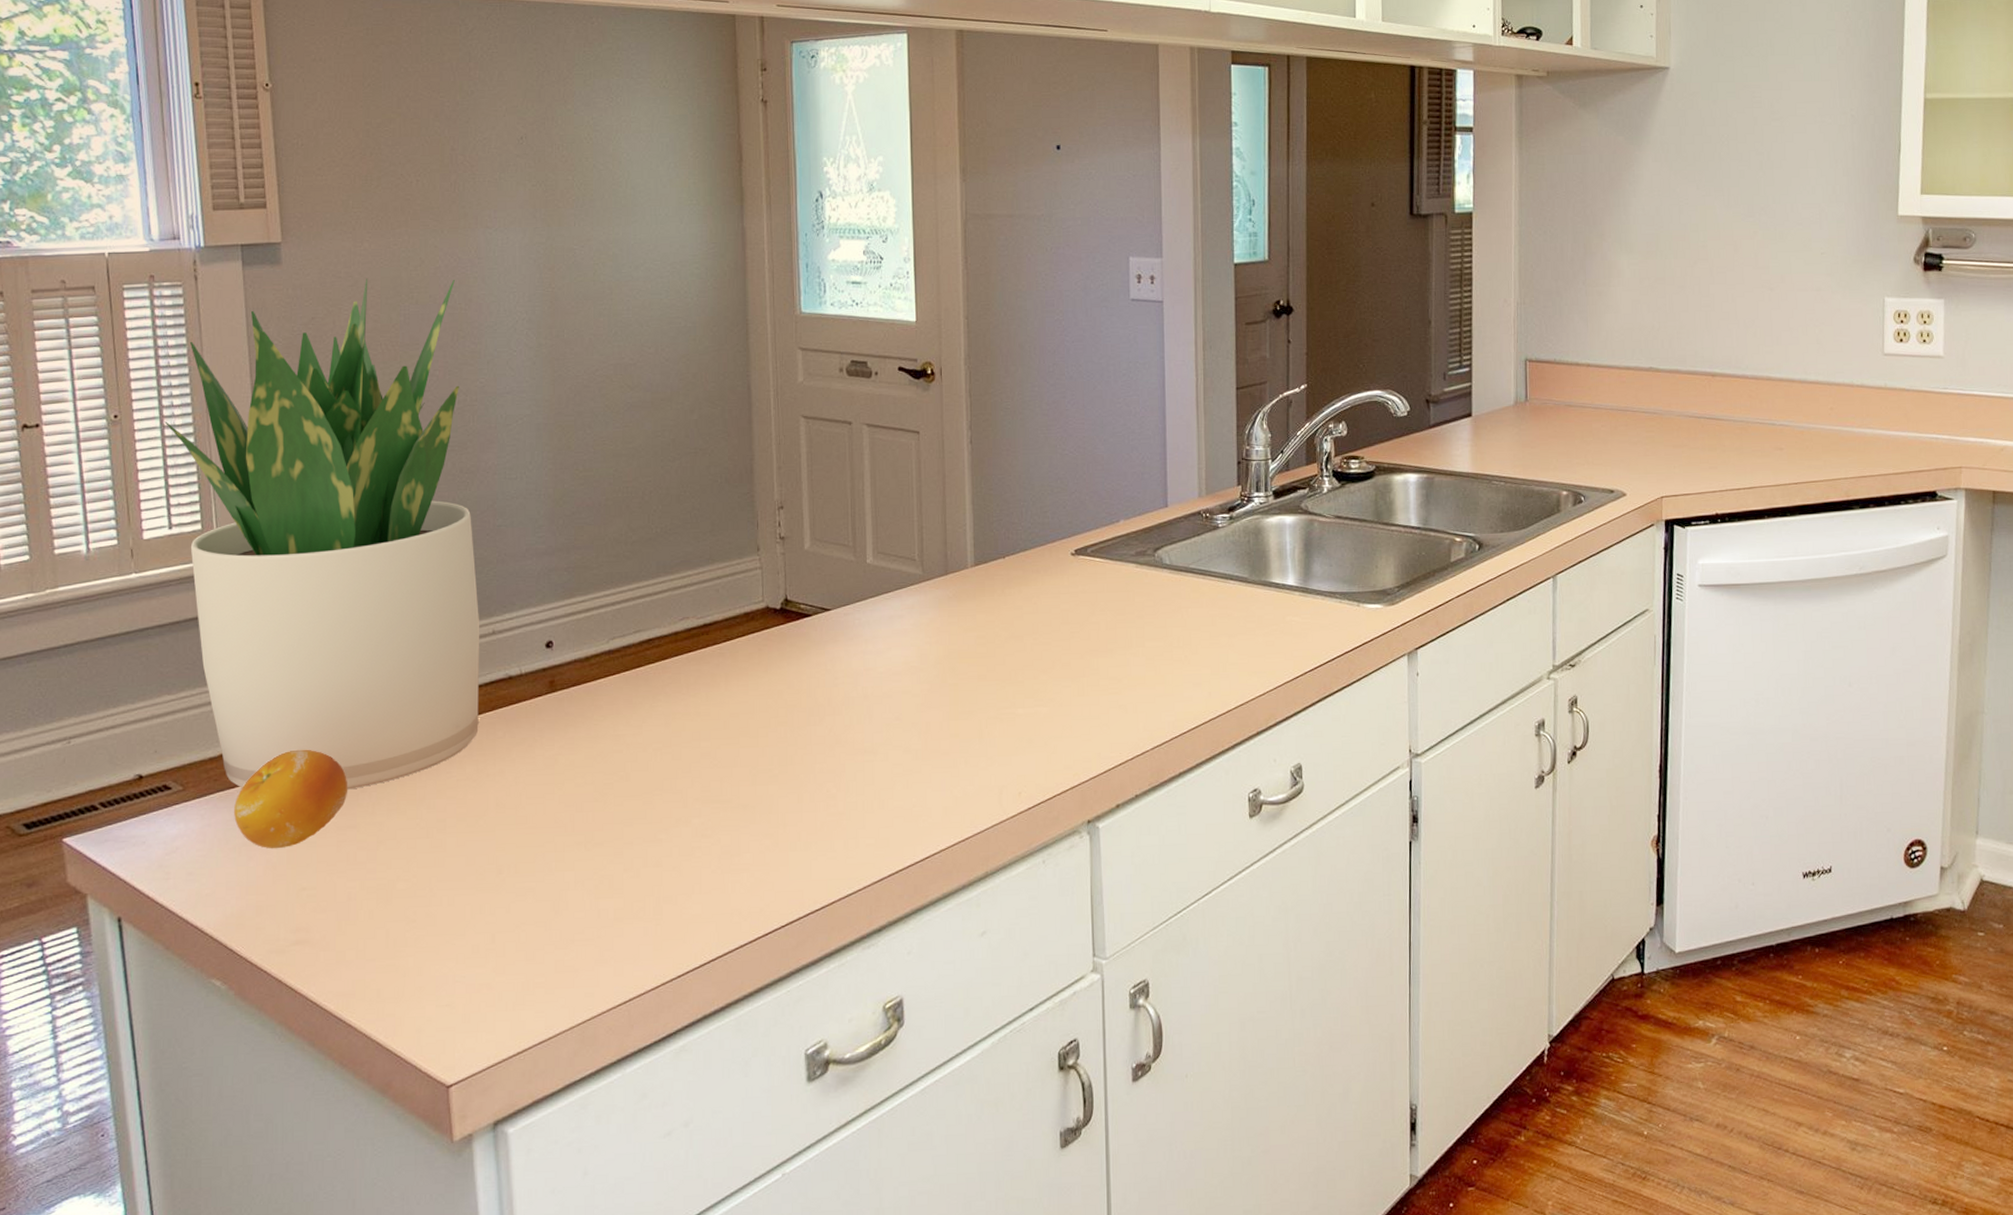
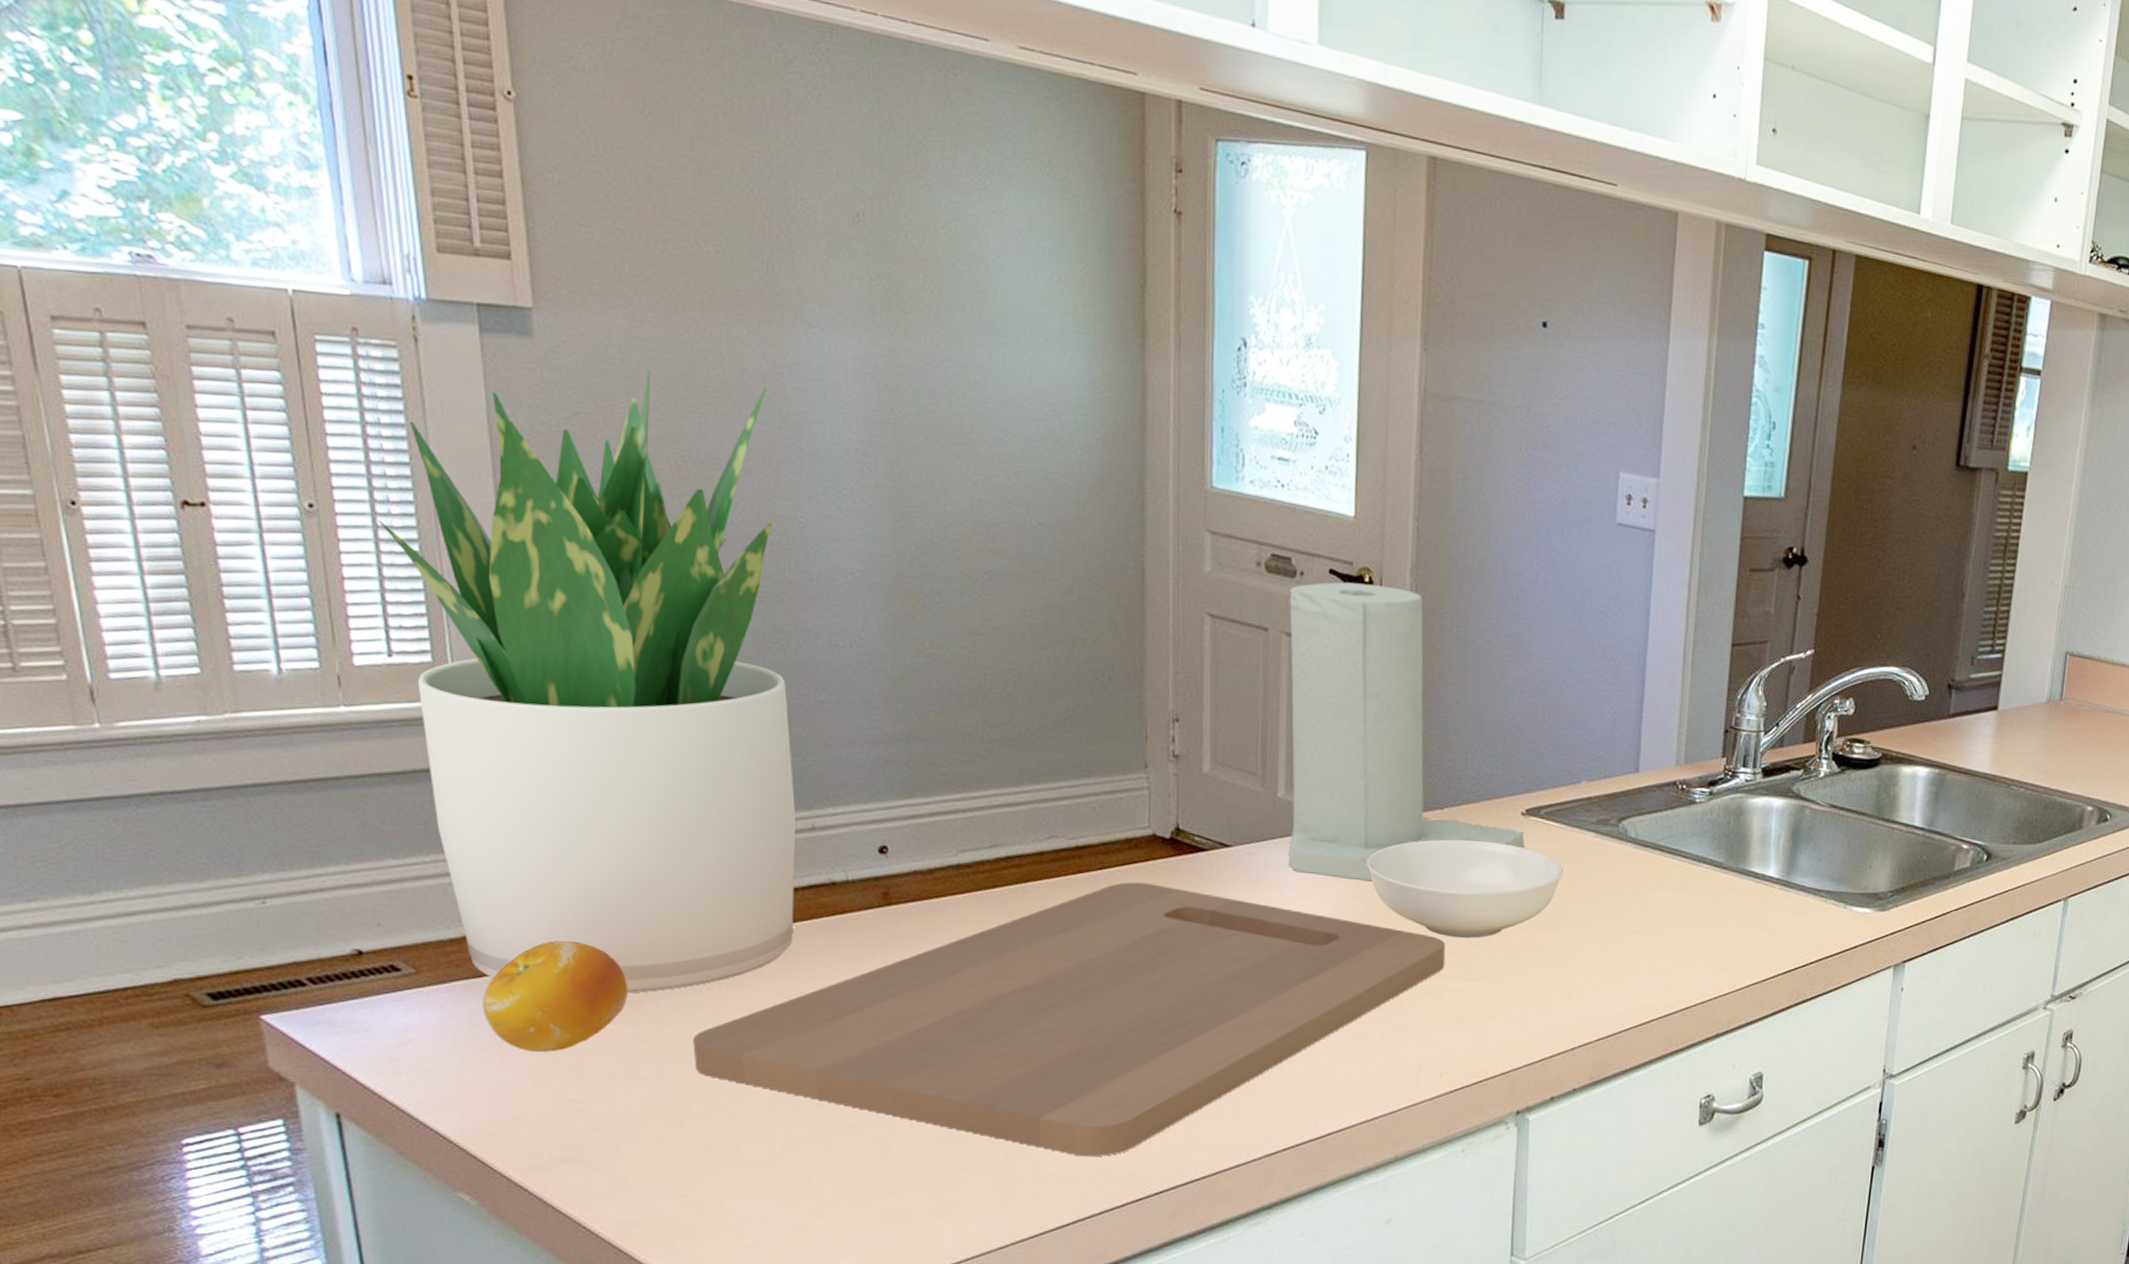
cutting board: none [399,649,1016,898] -> present [693,882,1446,1157]
paper towel: none [867,375,1076,628] -> present [1287,582,1525,882]
bowl: none [943,581,1112,669] -> present [1365,839,1564,938]

